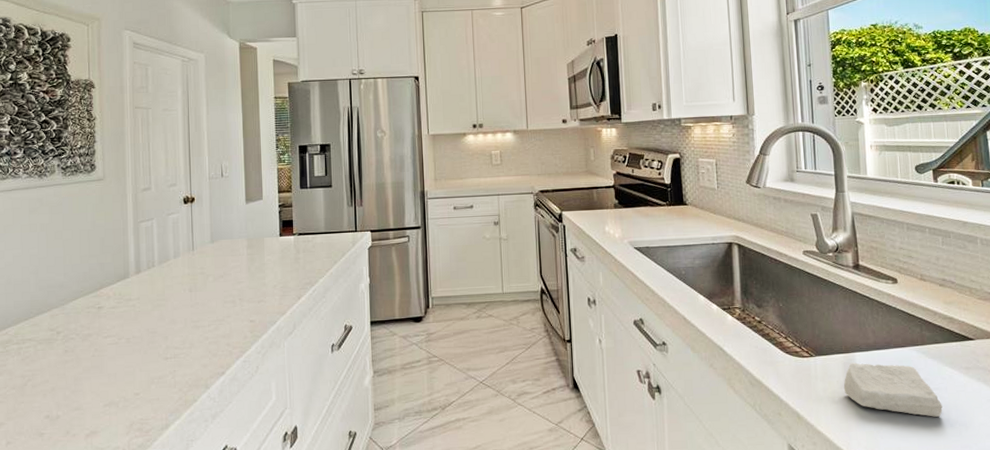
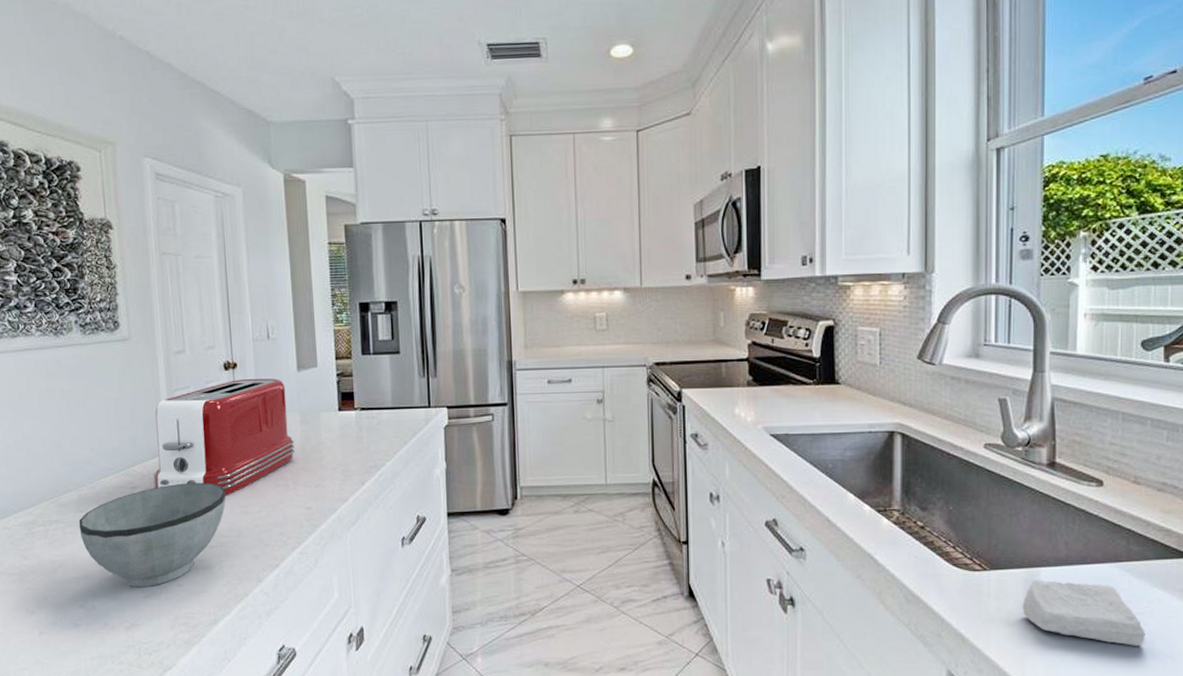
bowl: none [49,301,181,398] -> present [79,482,226,588]
toaster: none [118,210,242,312] -> present [153,378,295,495]

